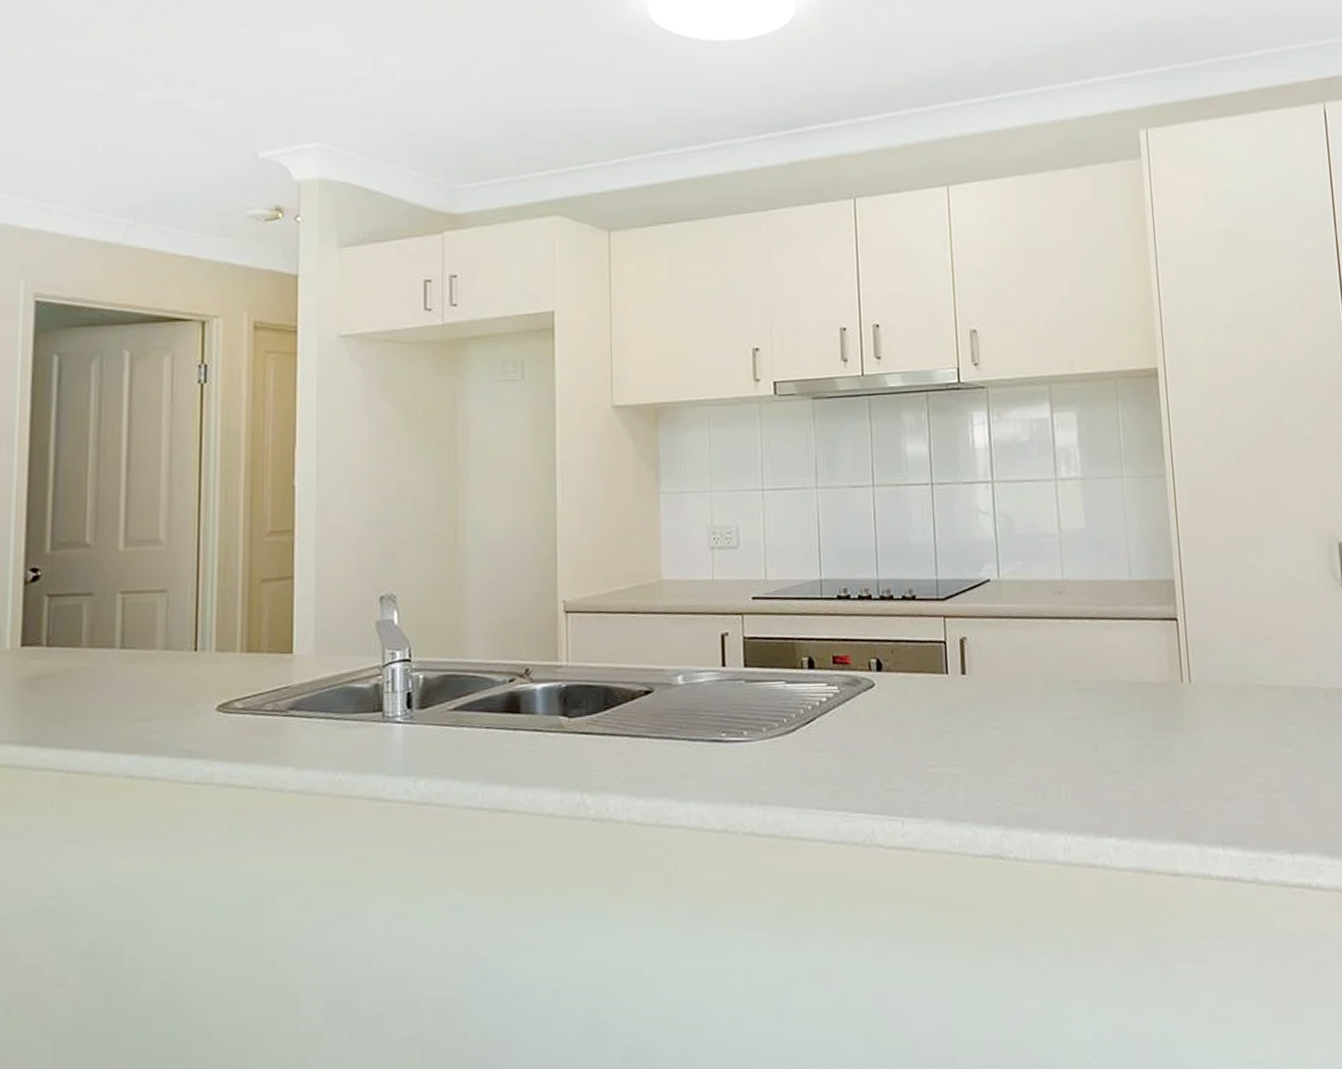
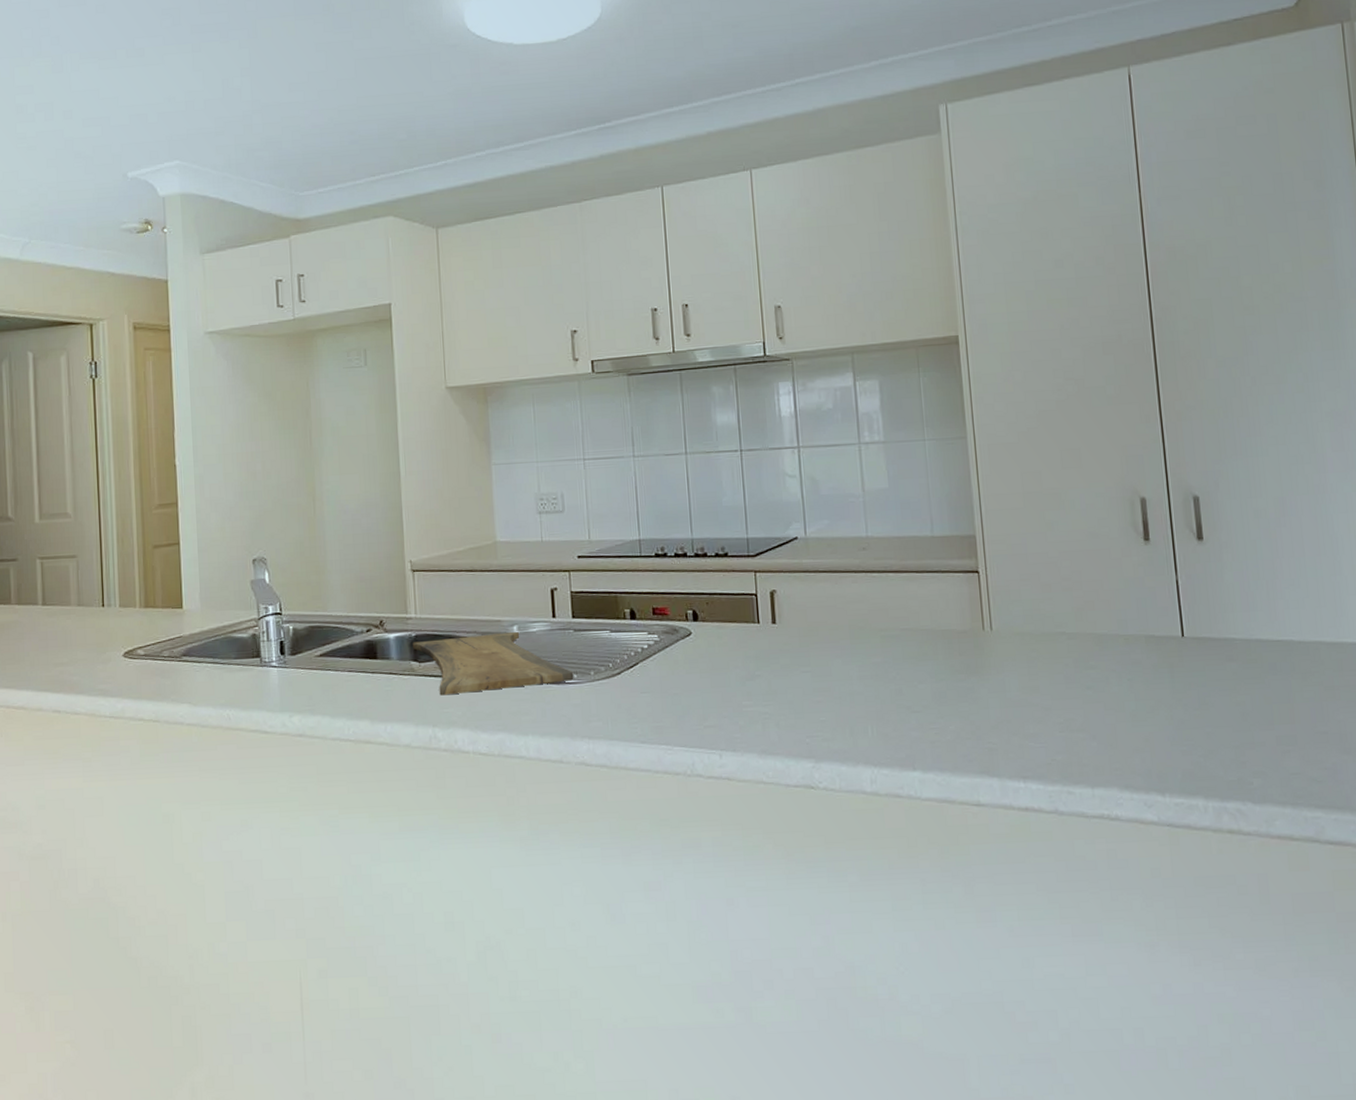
cutting board: none [562,683,744,756] -> present [413,632,574,696]

